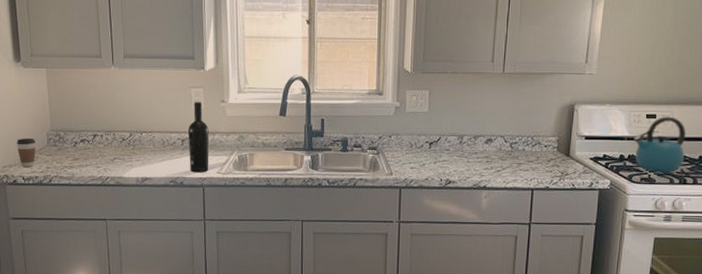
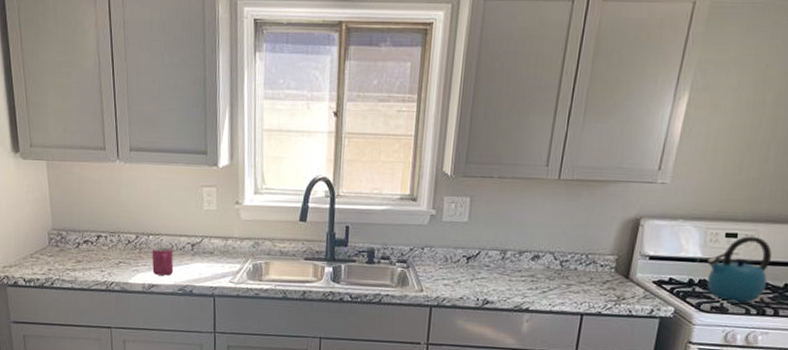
coffee cup: present [16,138,36,167] -> none [16,236,37,268]
mug: none [145,143,166,169] -> present [152,247,174,276]
wine bottle: present [187,101,210,173] -> none [198,202,222,282]

